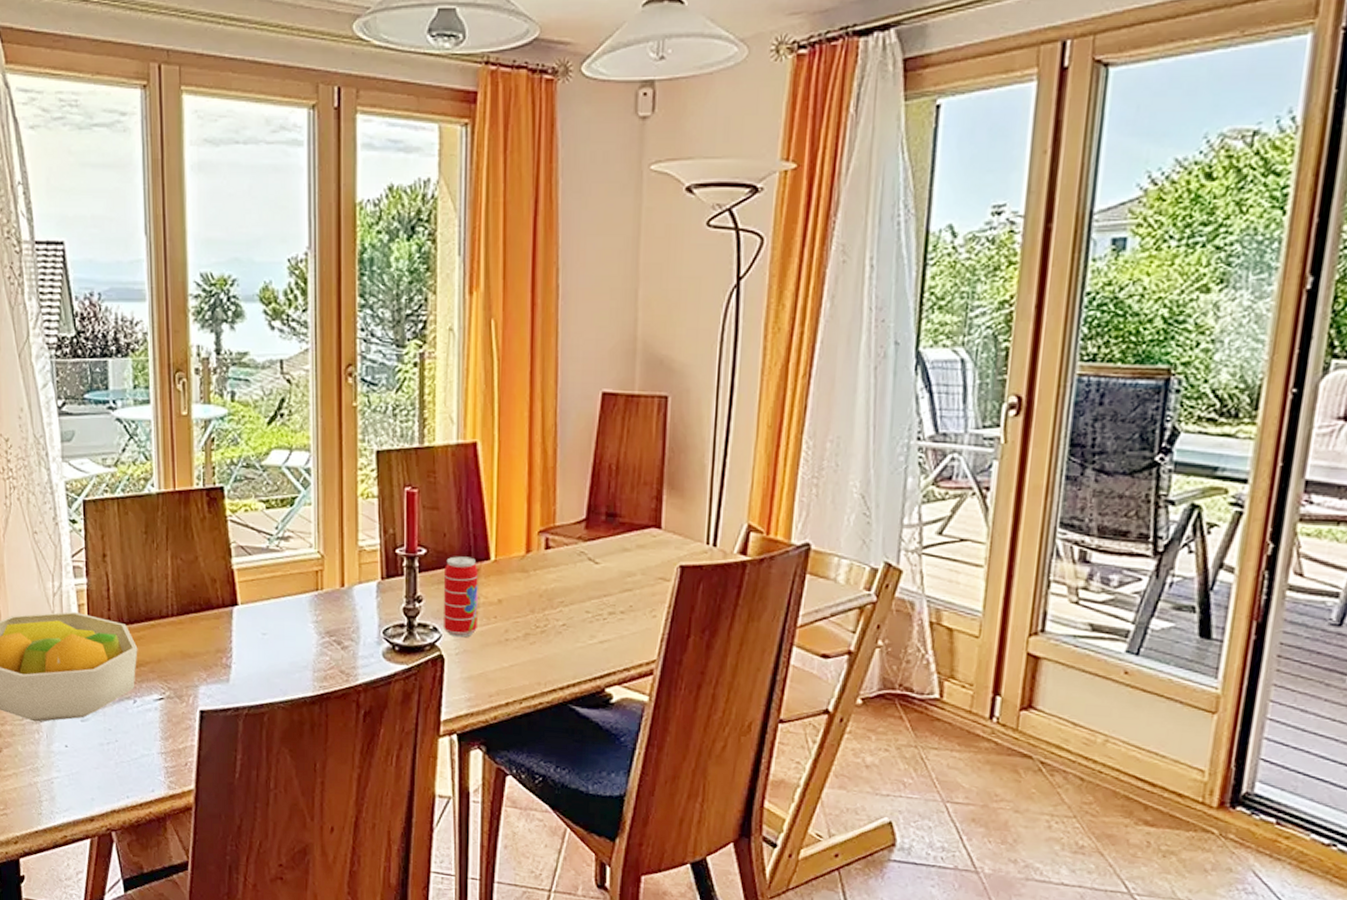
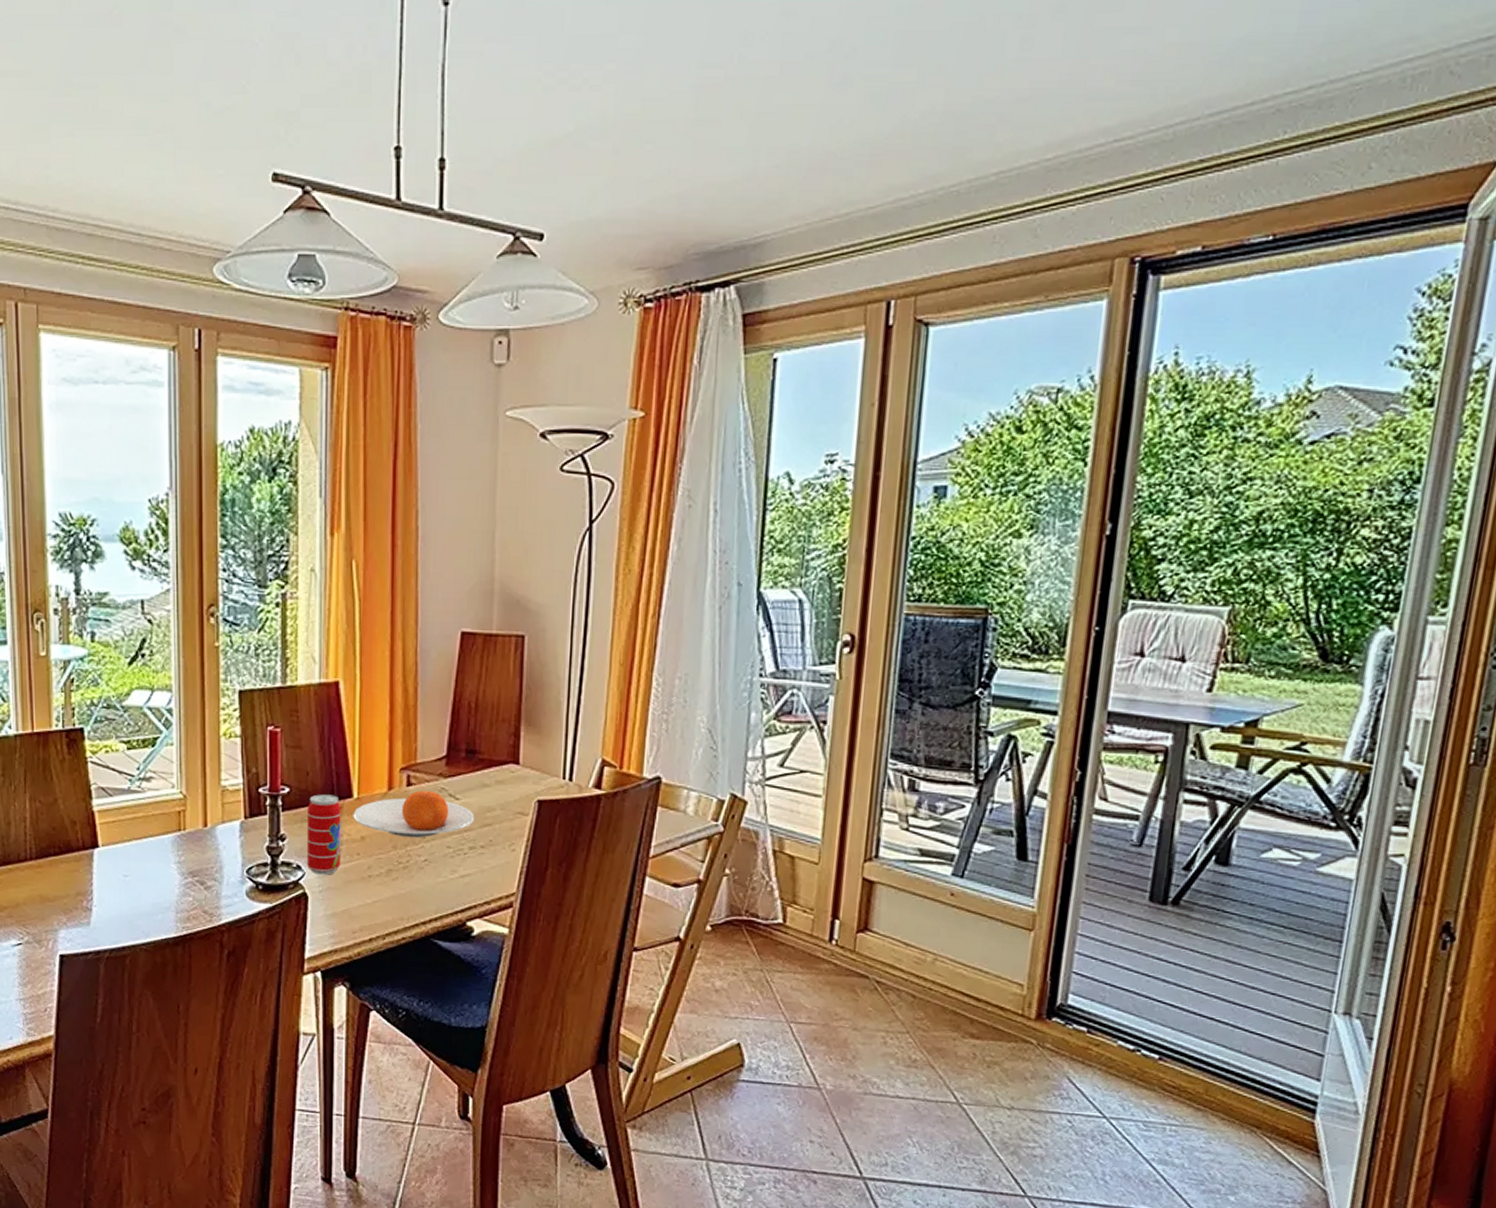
plate: none [490,553,615,603] -> present [353,790,475,838]

